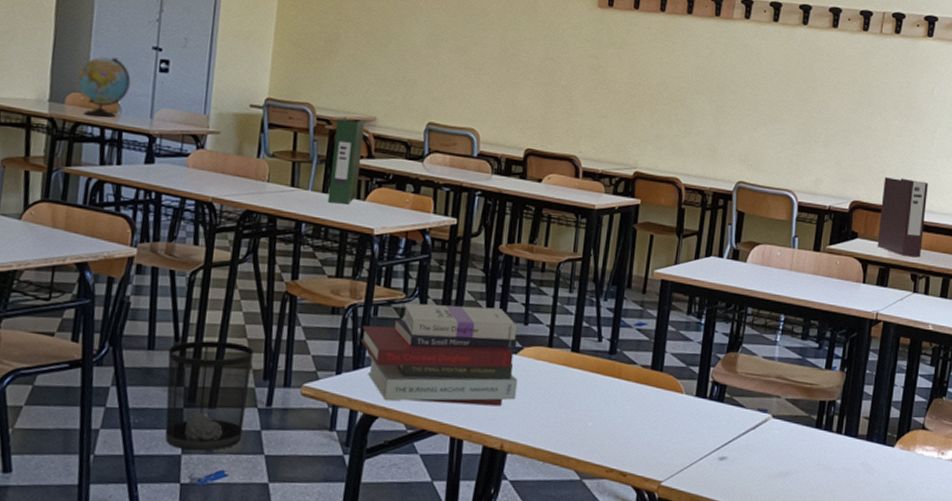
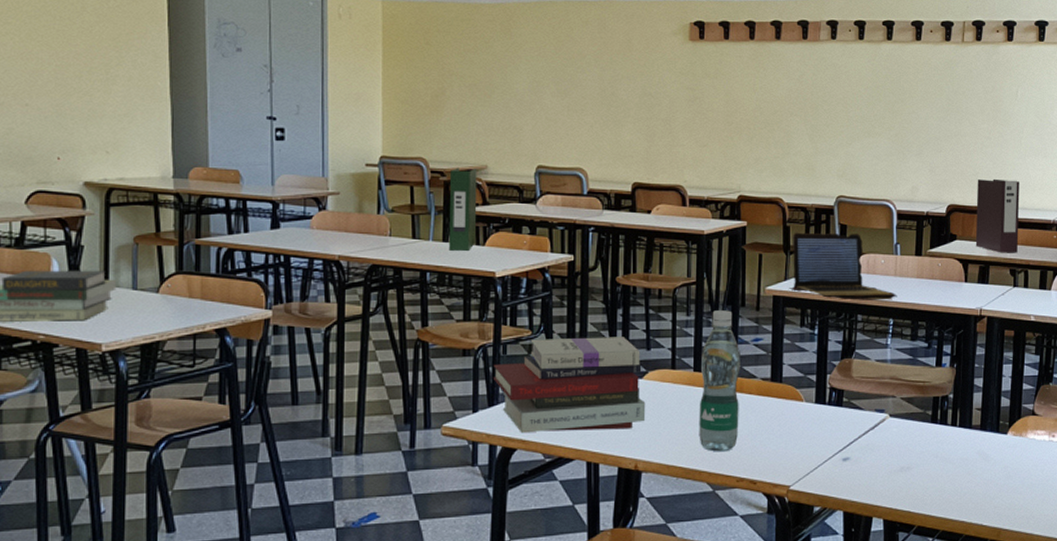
globe: present [78,57,131,118] -> none [199,130,249,189]
waste bin: present [165,340,254,451] -> none [311,391,392,497]
bottle: none [570,289,622,439] -> present [699,310,740,452]
laptop: none [679,215,791,294] -> present [789,232,897,300]

